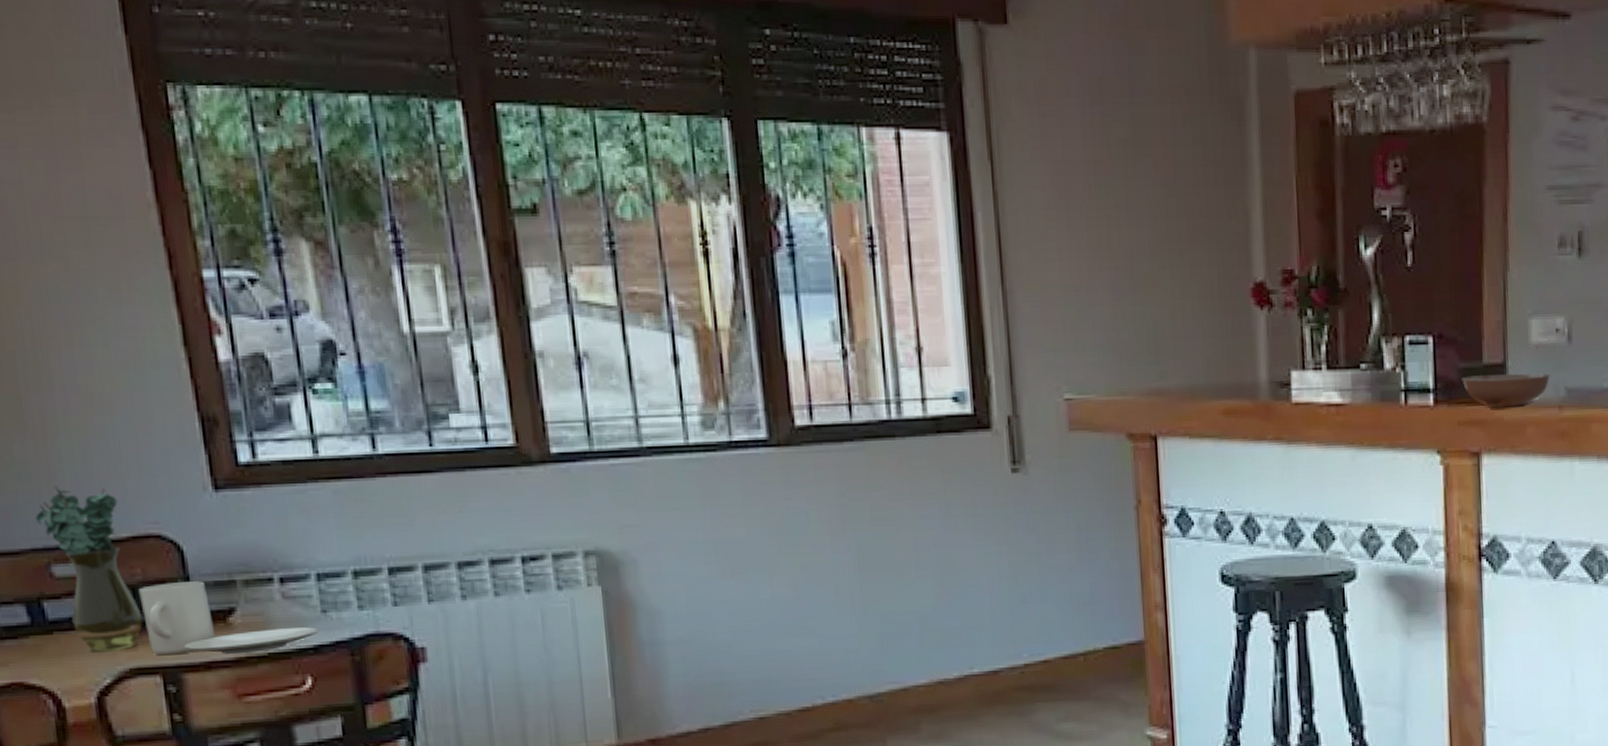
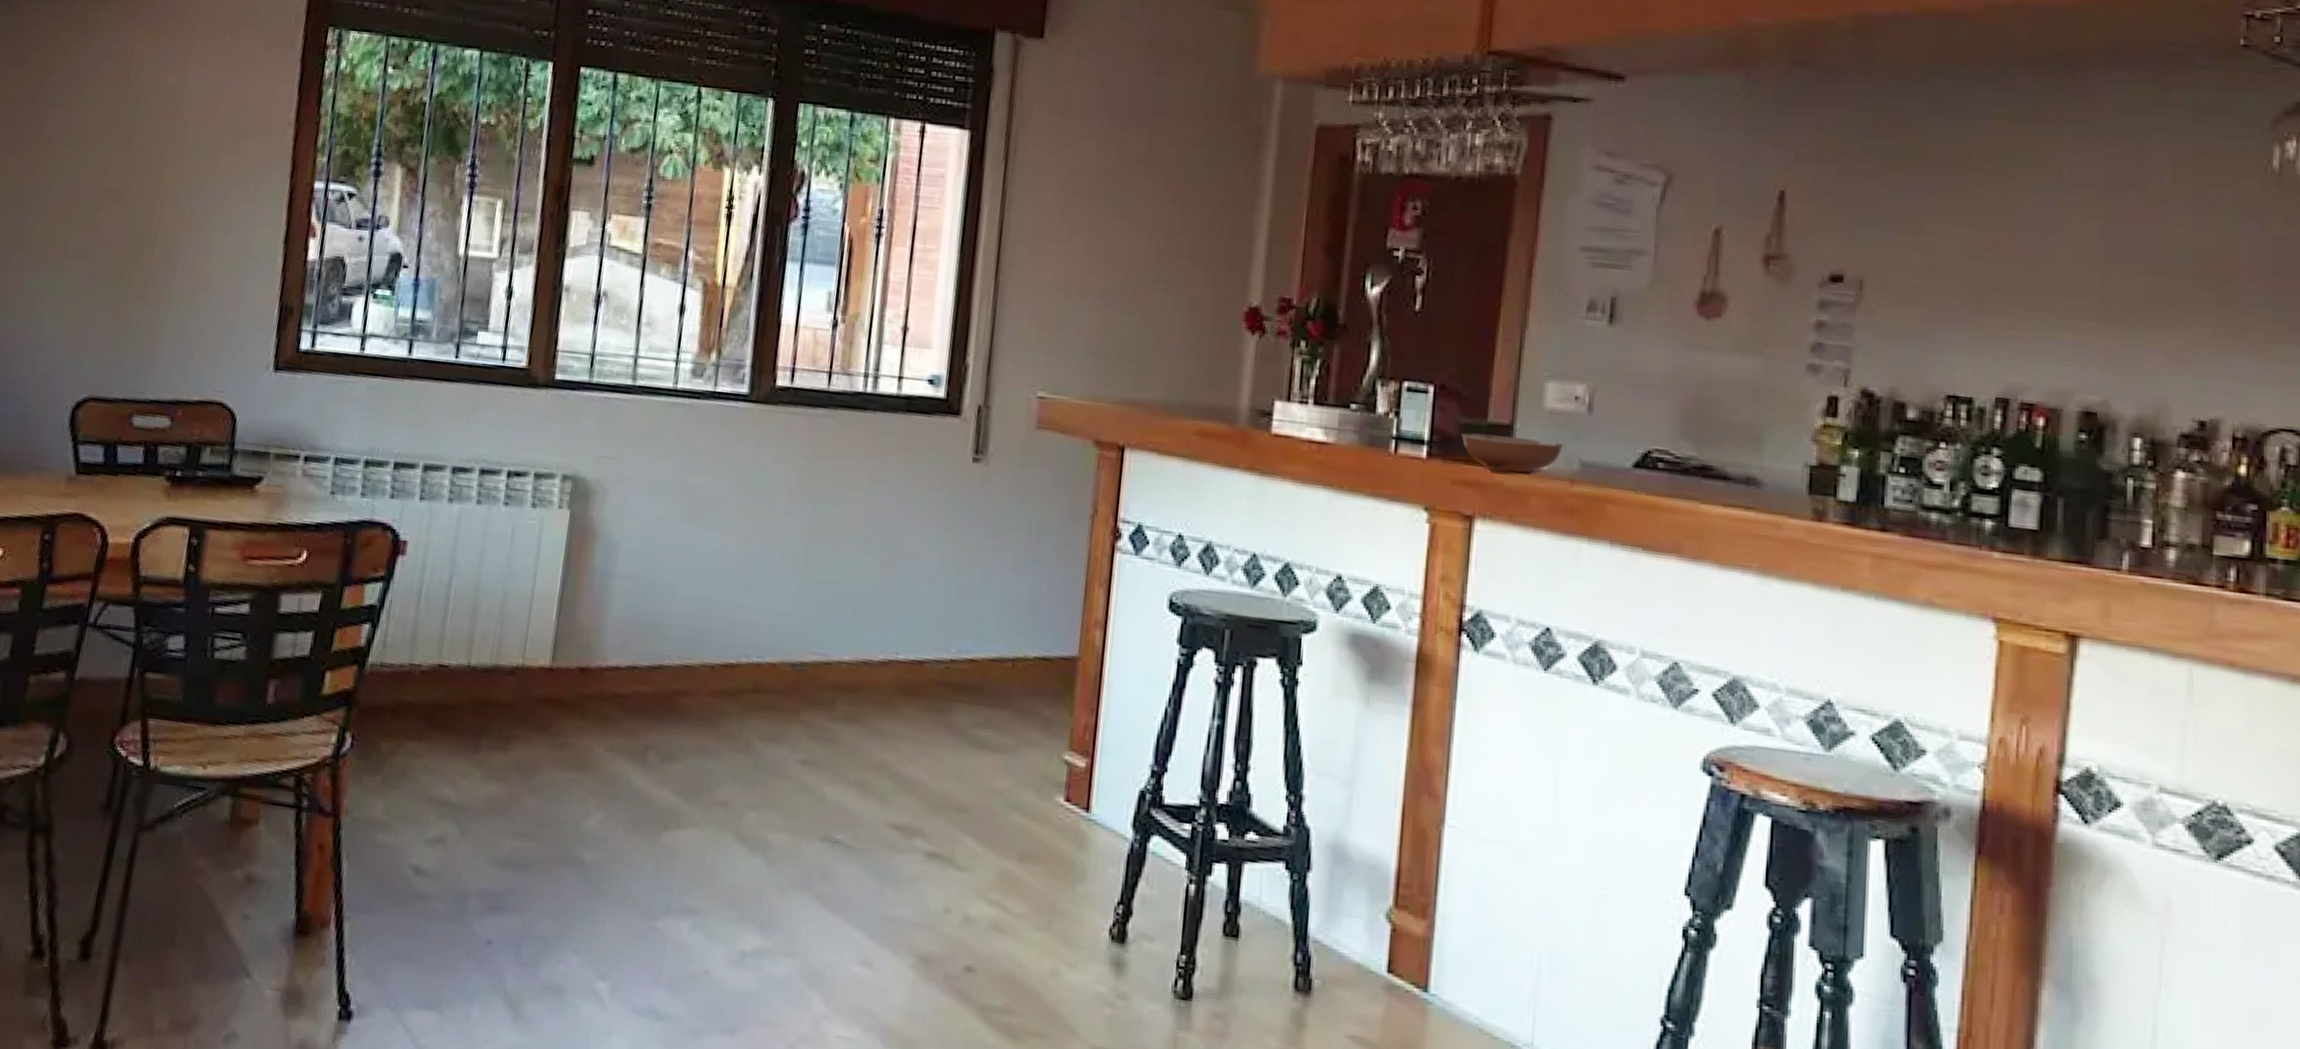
vase: present [35,486,143,653] -> none [132,348,198,500]
cup: present [138,581,216,656] -> none [187,446,246,512]
plate: present [183,627,318,655] -> none [214,500,324,521]

